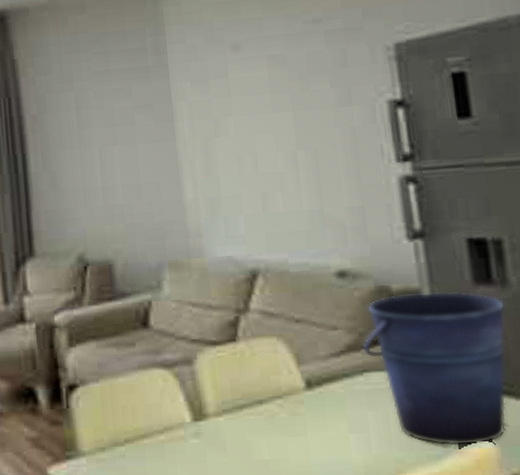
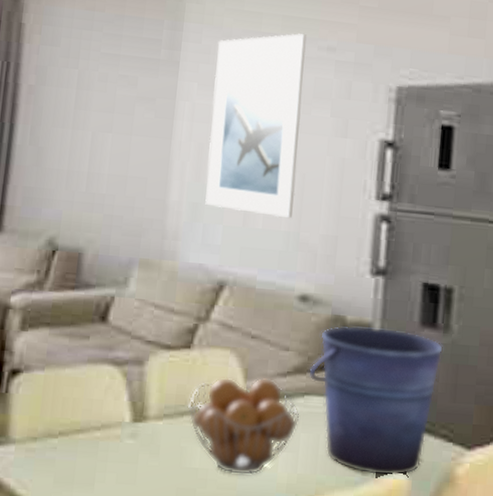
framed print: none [201,12,312,199] -> present [205,33,307,219]
fruit basket: none [244,360,364,463] -> present [187,377,300,476]

